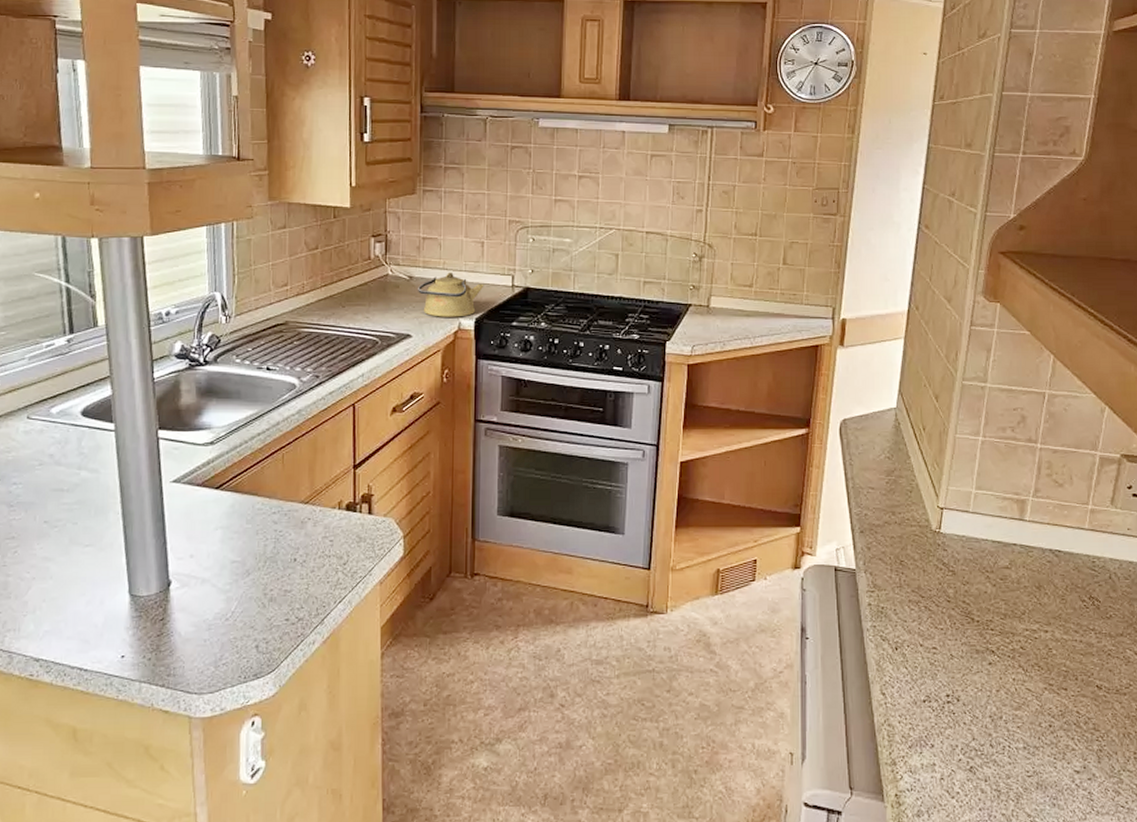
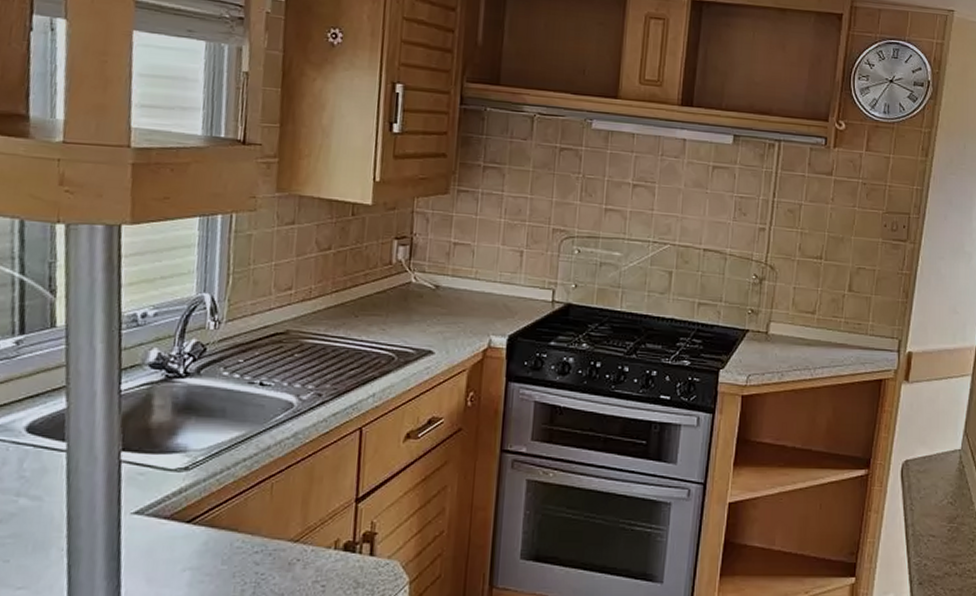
kettle: present [418,273,484,317] -> none [444,283,521,334]

